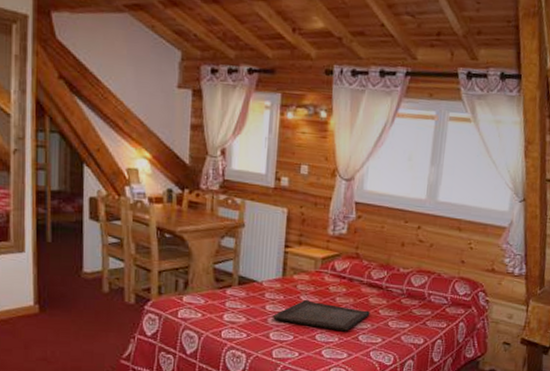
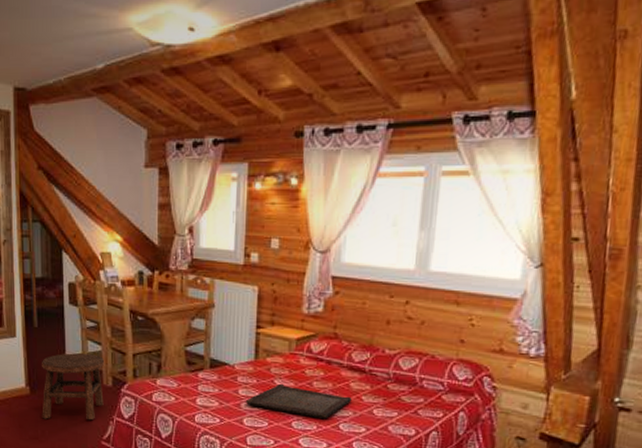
stool: none [52,269,128,339] -> present [42,353,105,420]

